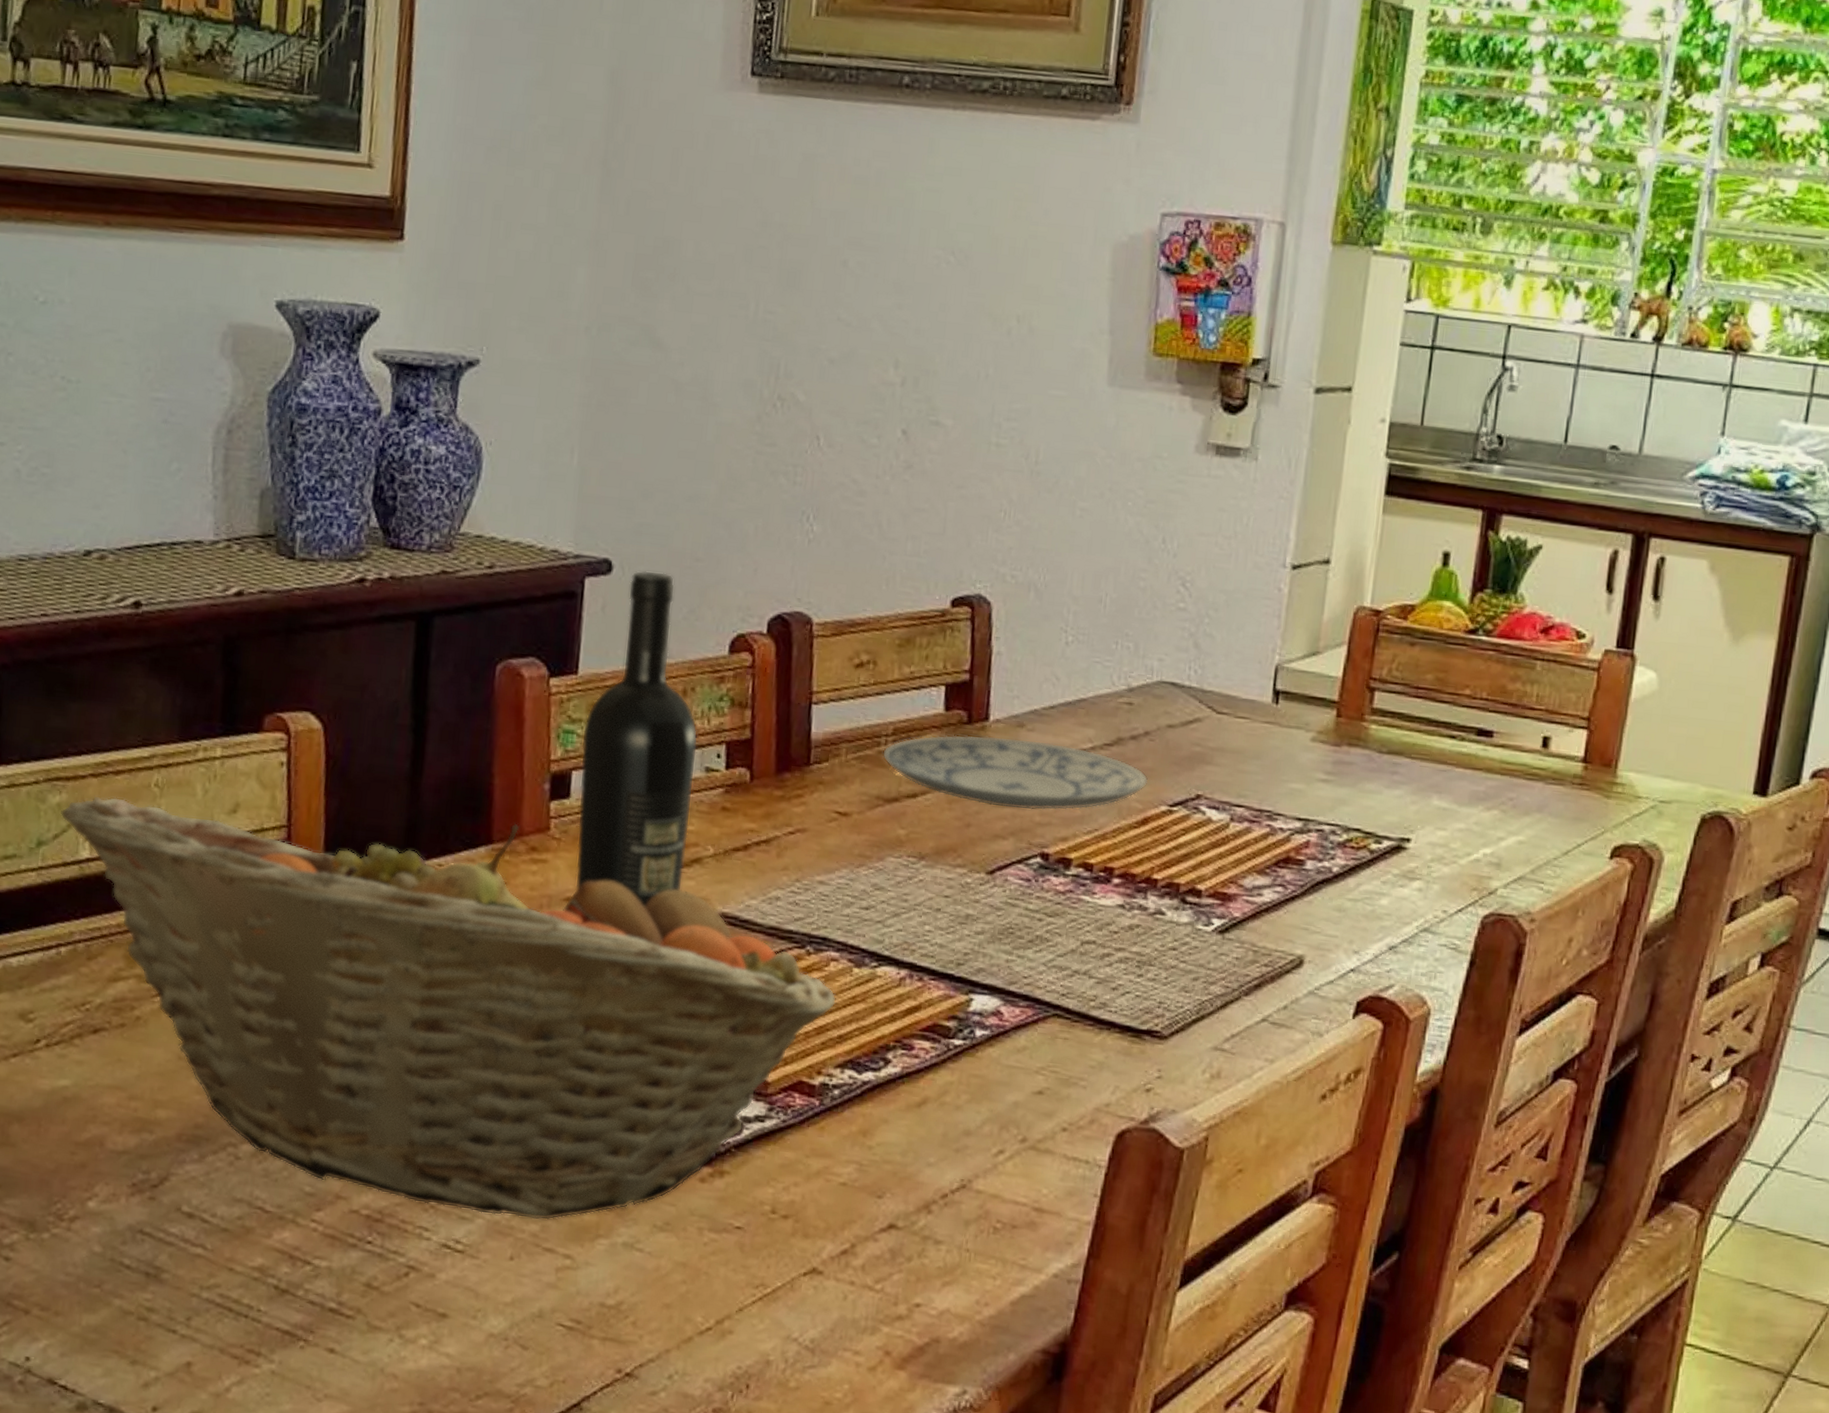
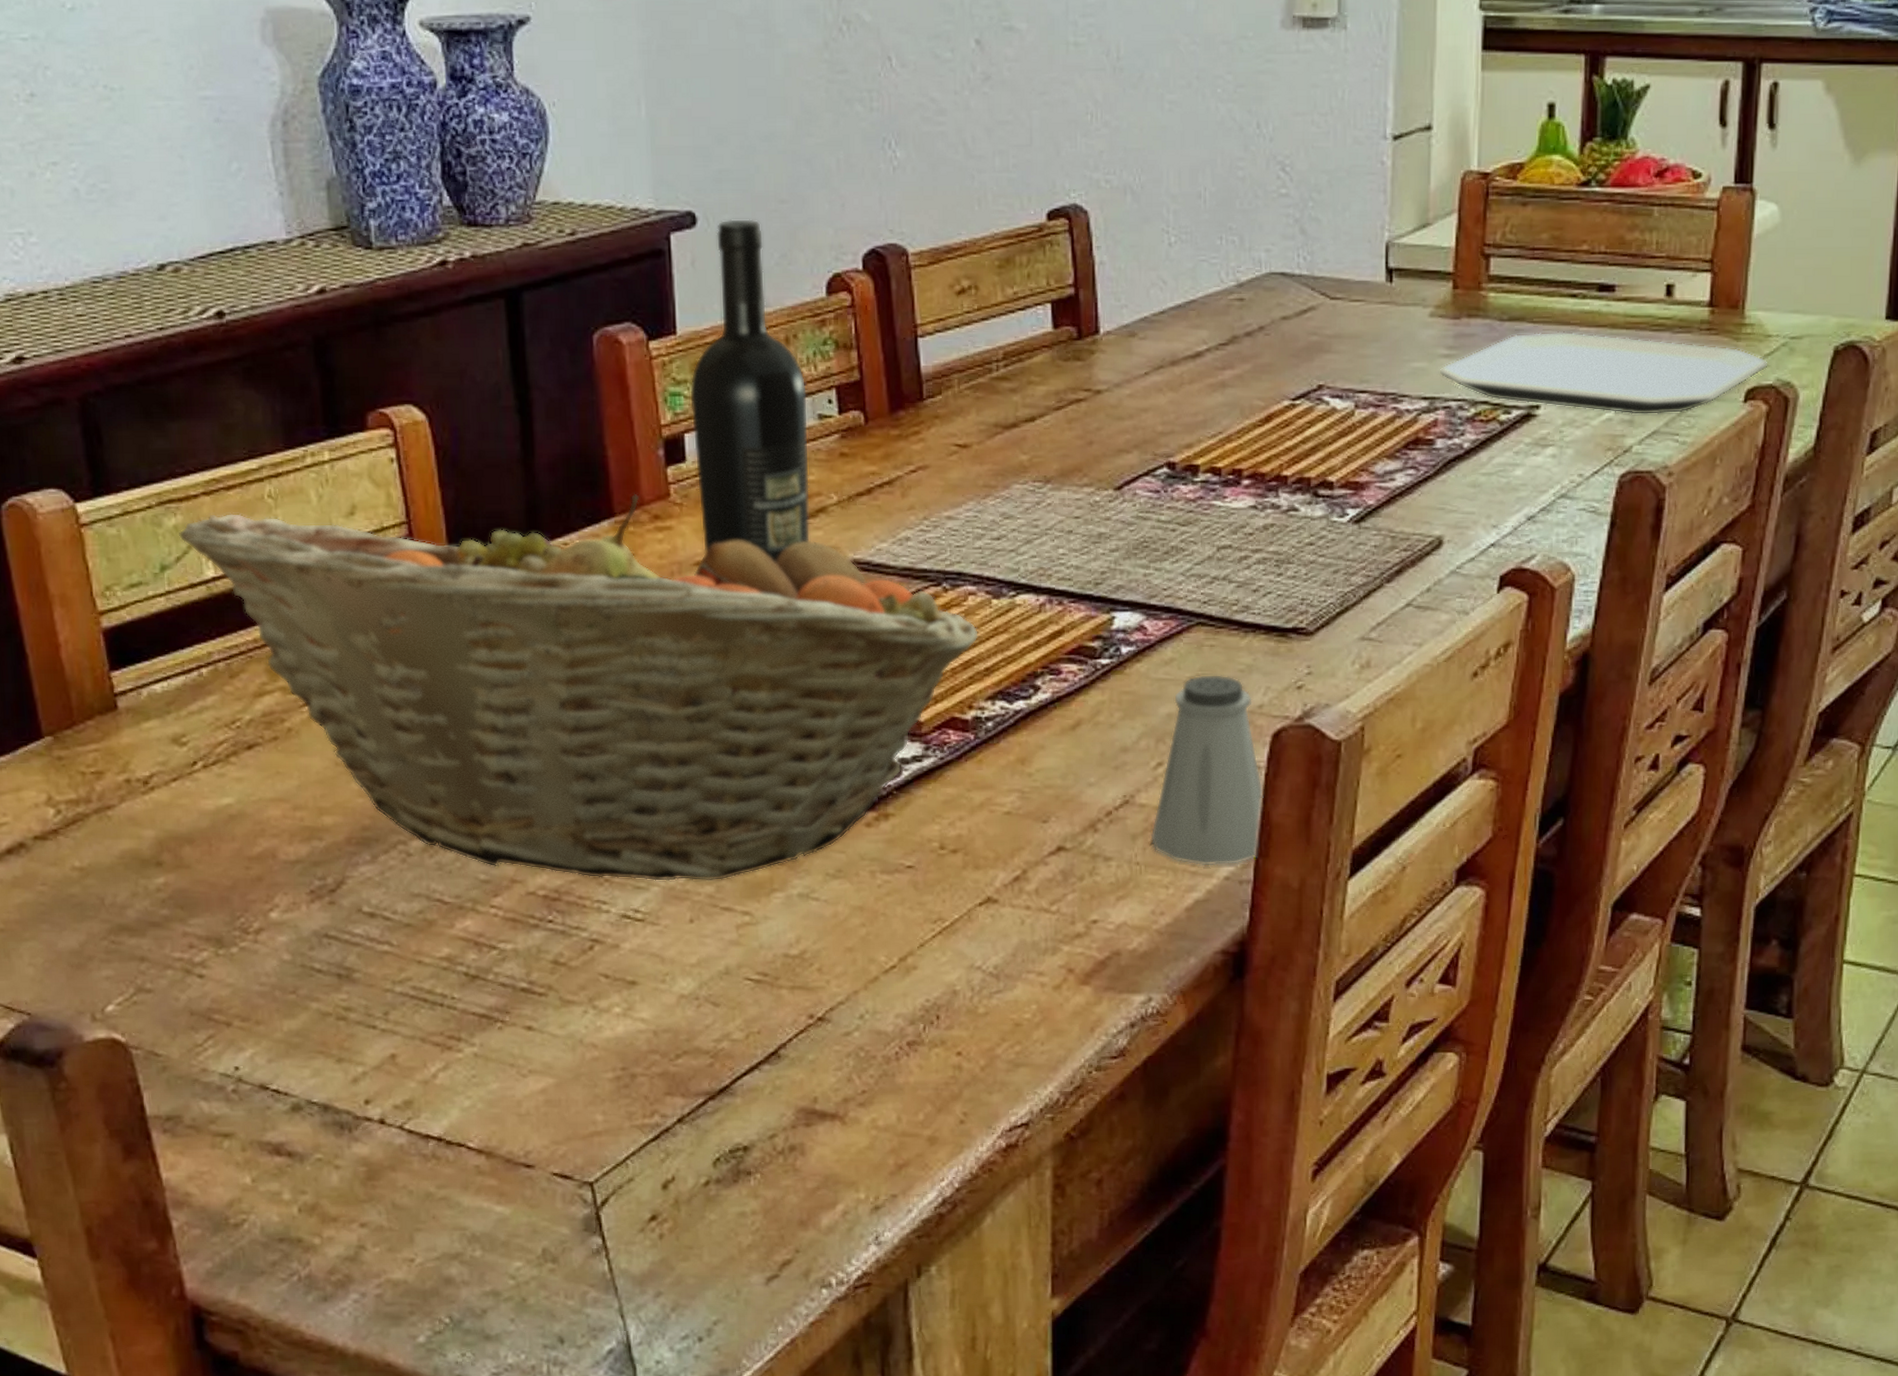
plate: present [882,734,1149,811] -> none [994,348,1268,422]
saltshaker: none [983,1066,1102,1263] -> present [1150,674,1264,866]
plate: none [1315,767,1636,862] -> present [1439,331,1768,416]

